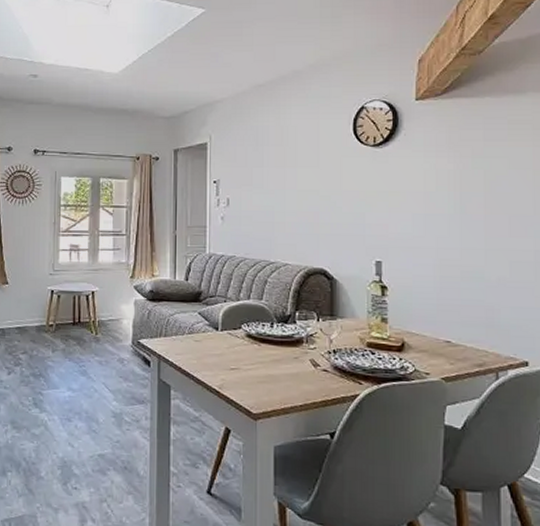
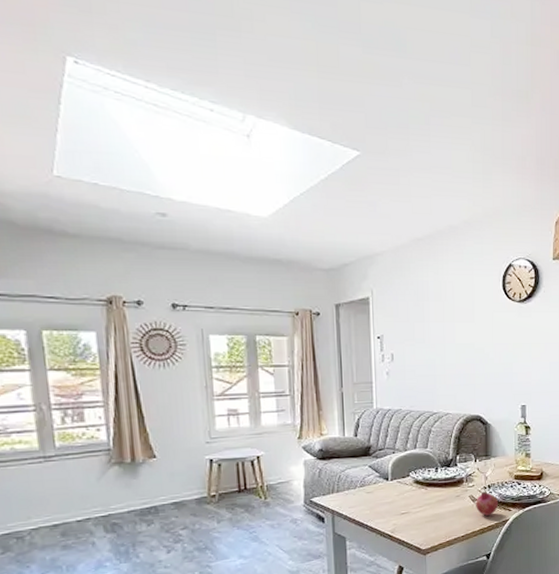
fruit: none [318,356,345,386] -> present [476,491,498,516]

